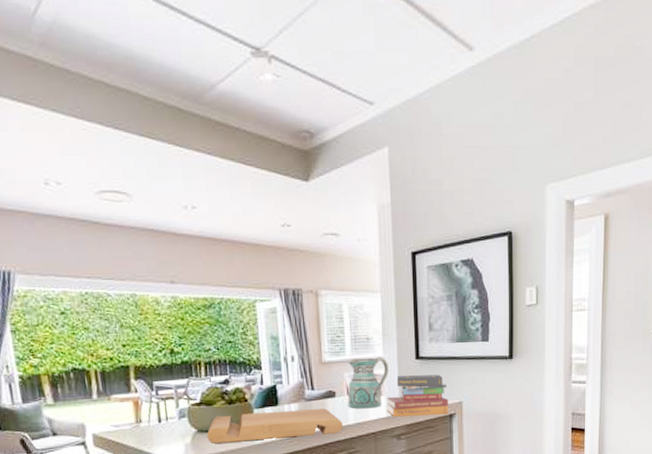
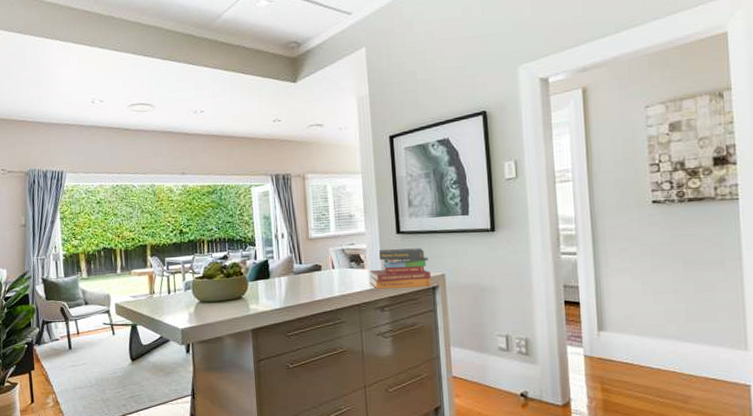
cutting board: present [207,408,343,443] -> none [208,281,329,313]
ceramic pitcher: present [347,356,389,409] -> none [332,231,371,282]

